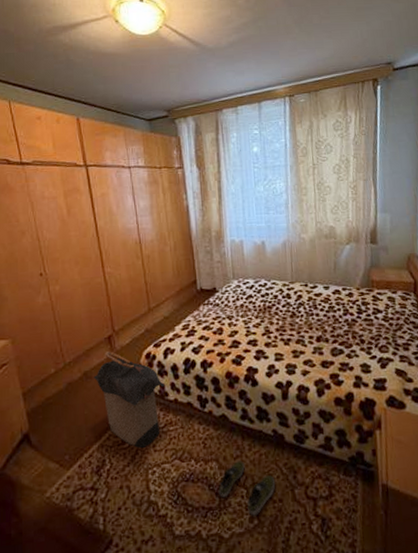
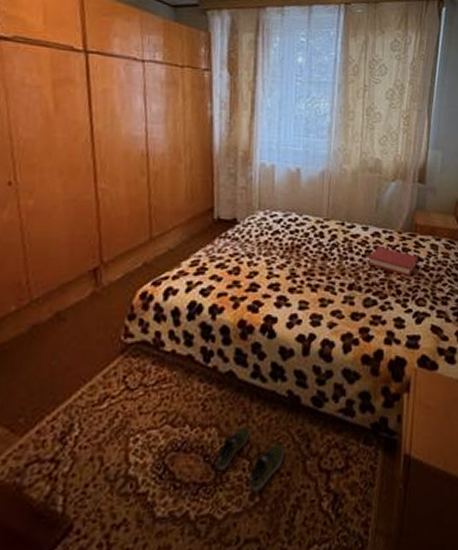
laundry hamper: present [94,351,165,449] -> none [69,288,161,411]
hardback book: none [332,302,378,327] -> present [368,247,418,276]

